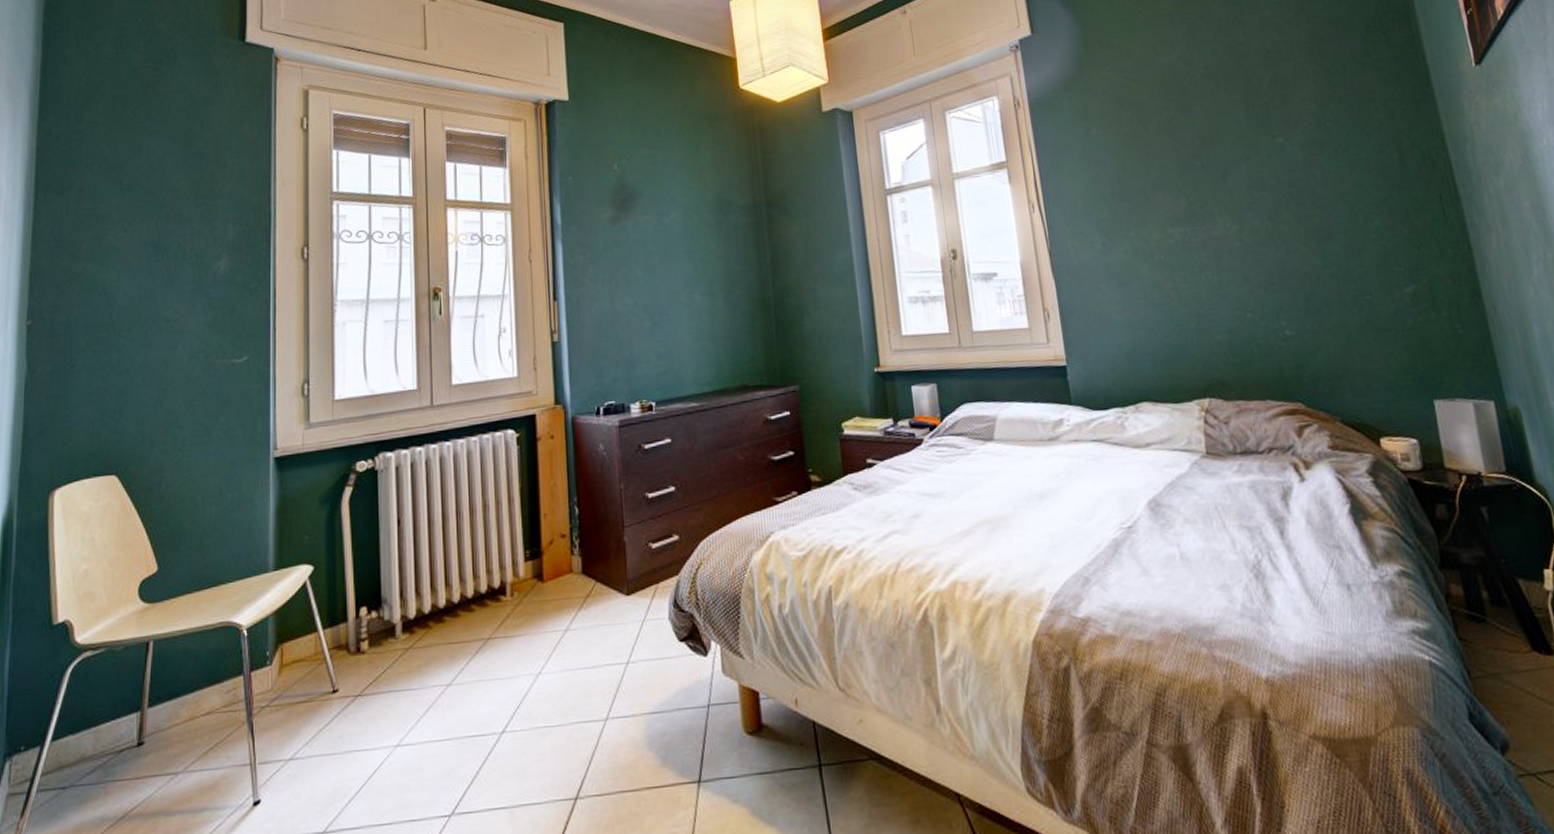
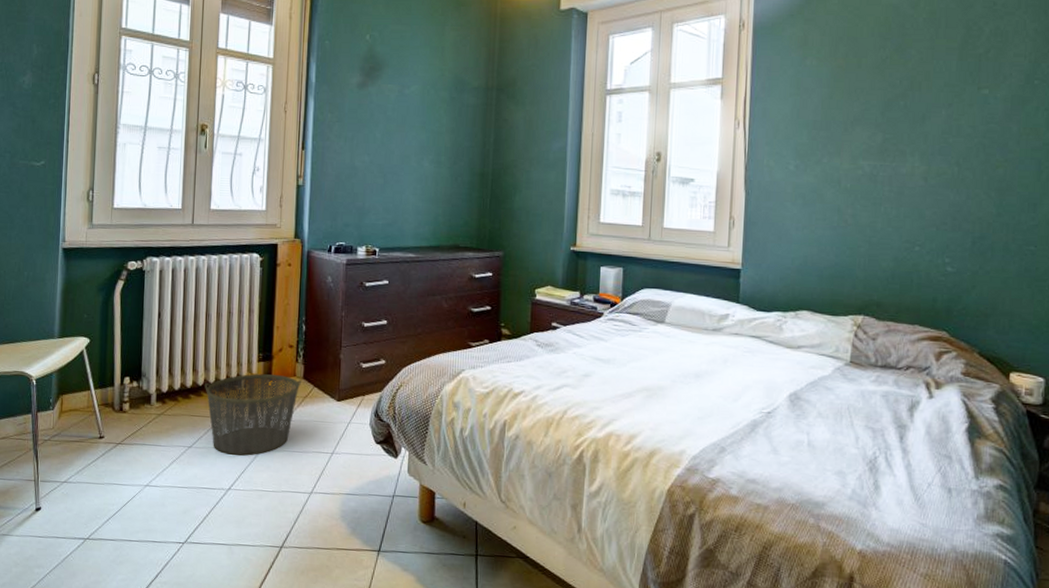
basket: none [462,573,581,687] -> present [205,373,302,456]

